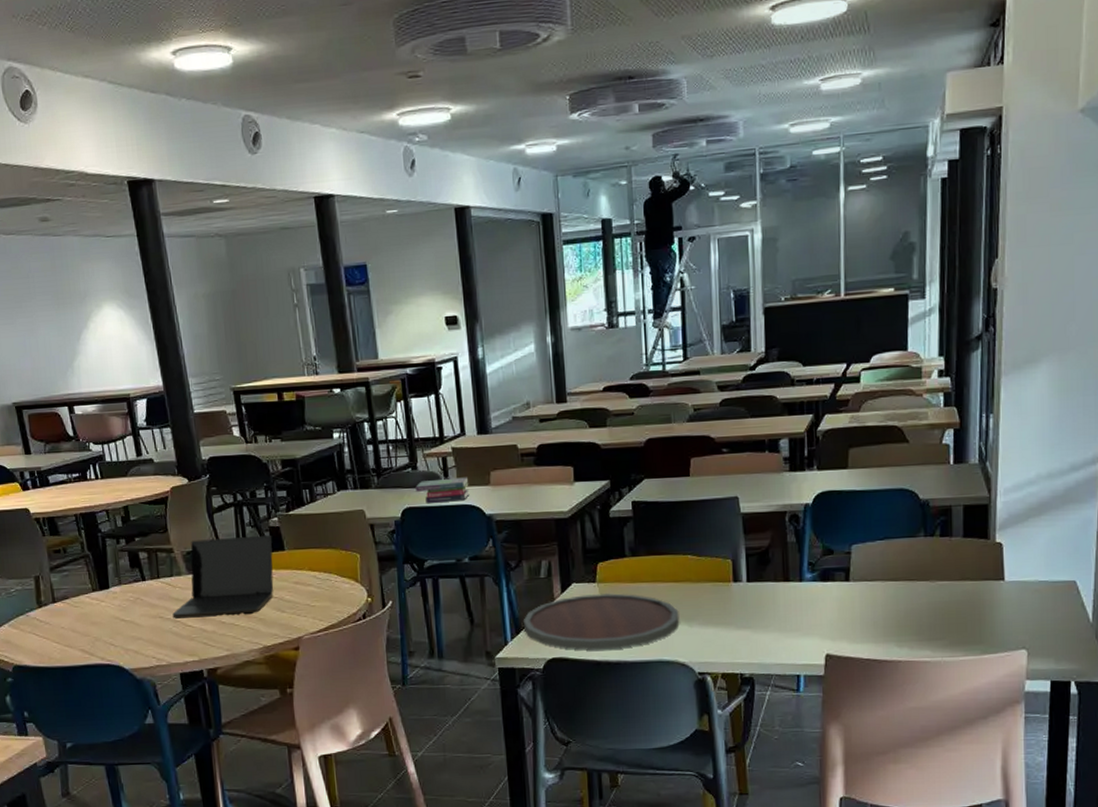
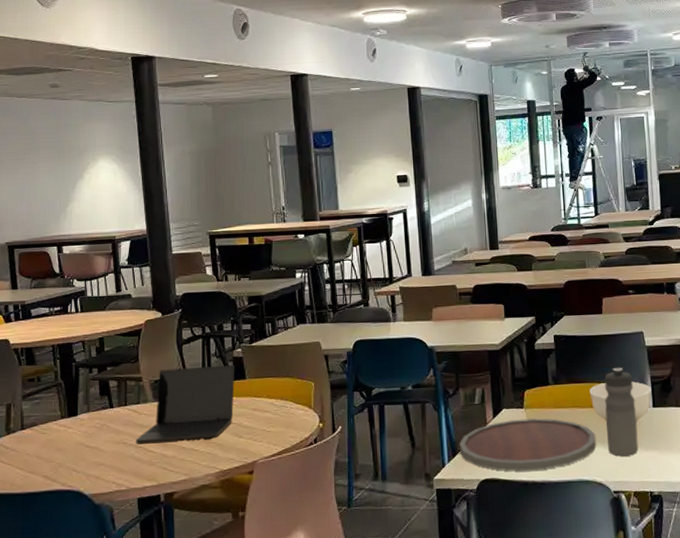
books: present [415,477,470,503] -> none [367,313,414,336]
bowl: none [672,553,746,598] -> present [589,381,652,422]
water bottle: none [691,537,728,636] -> present [604,367,639,457]

